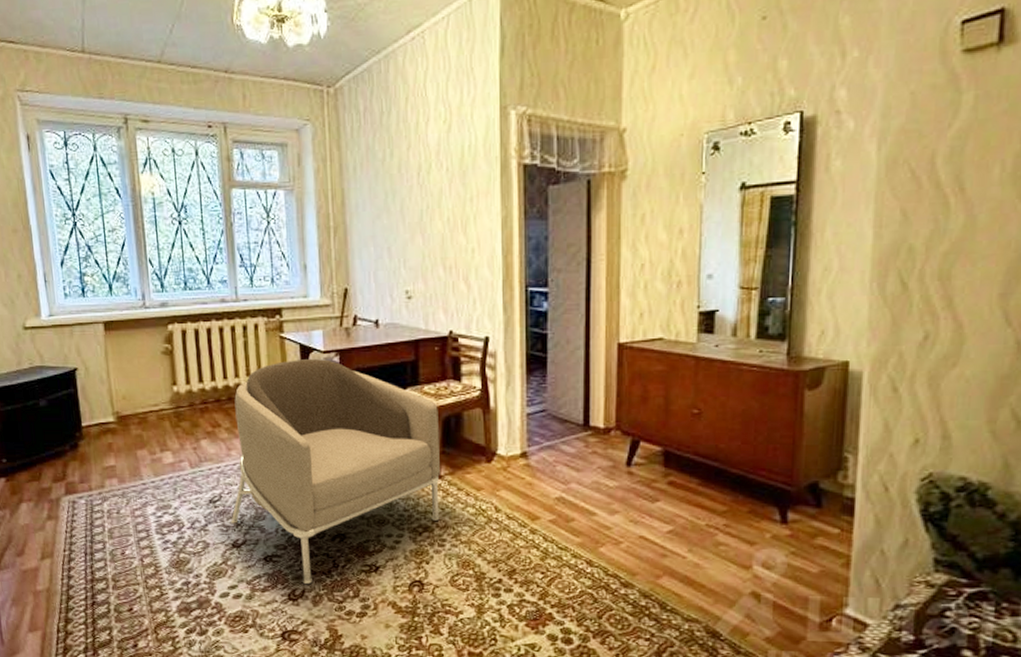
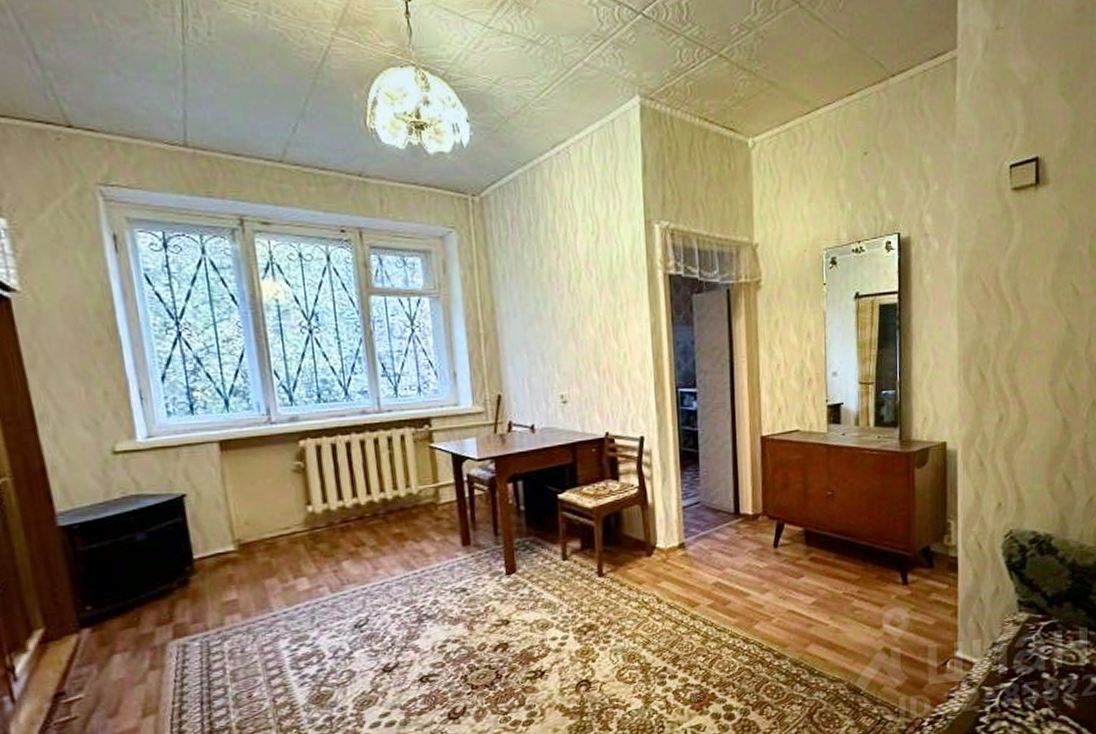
armchair: present [231,359,440,585] -> none [380,467,604,701]

